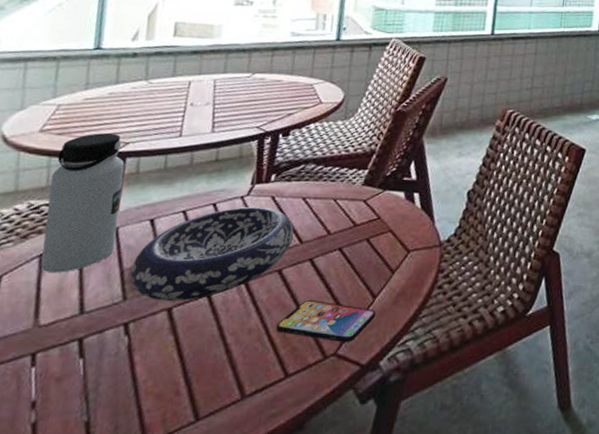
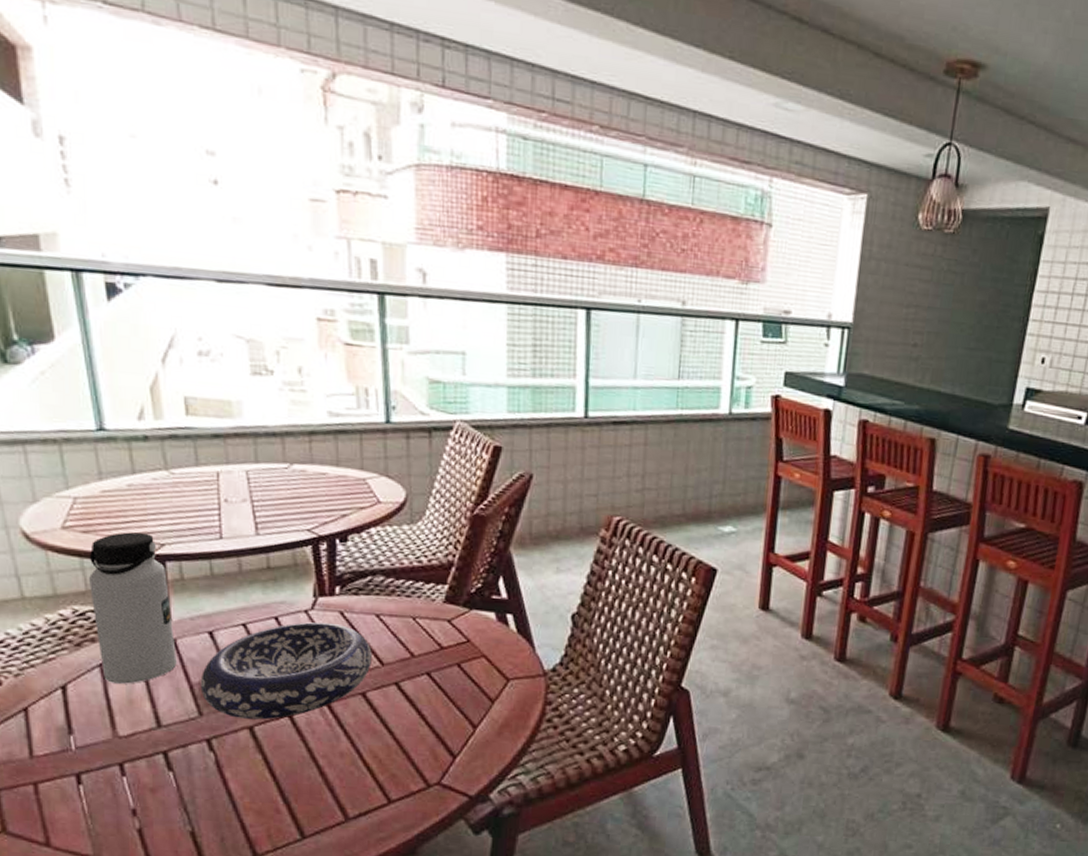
smartphone: present [275,300,376,343] -> none [370,726,478,773]

